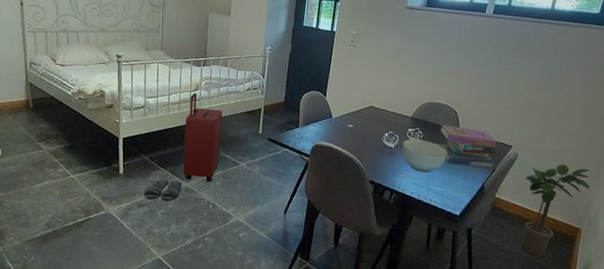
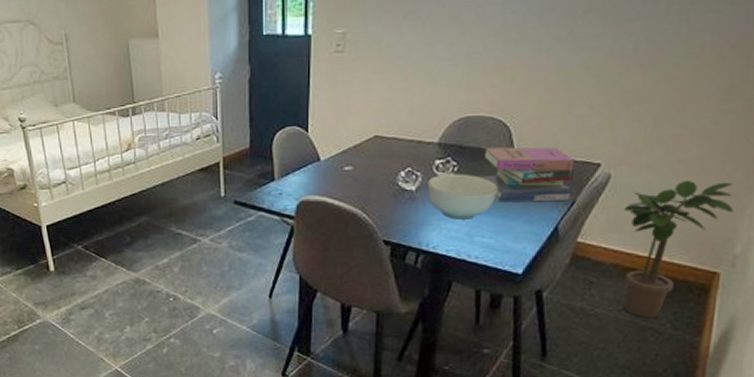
slippers: present [144,179,182,202] -> none [85,272,132,299]
suitcase: present [183,92,223,183] -> none [121,153,173,269]

